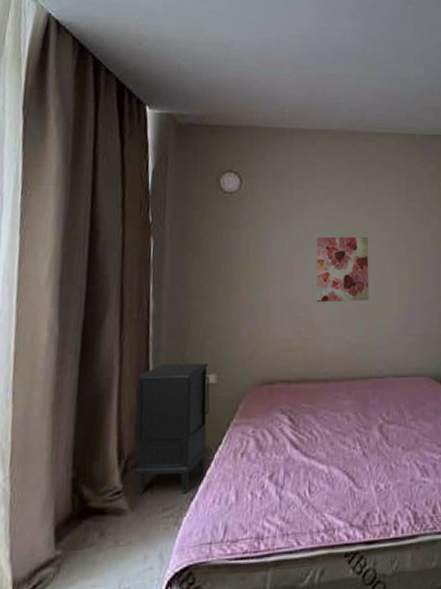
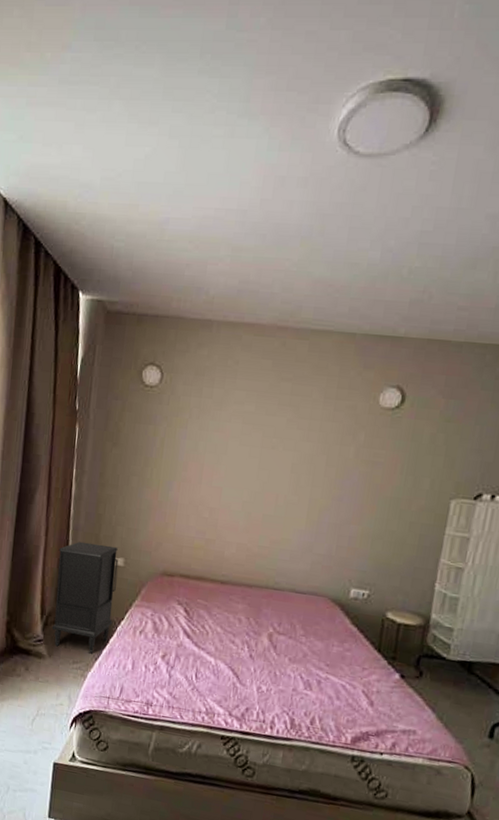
wall art: present [316,236,369,302] -> none [223,441,284,513]

